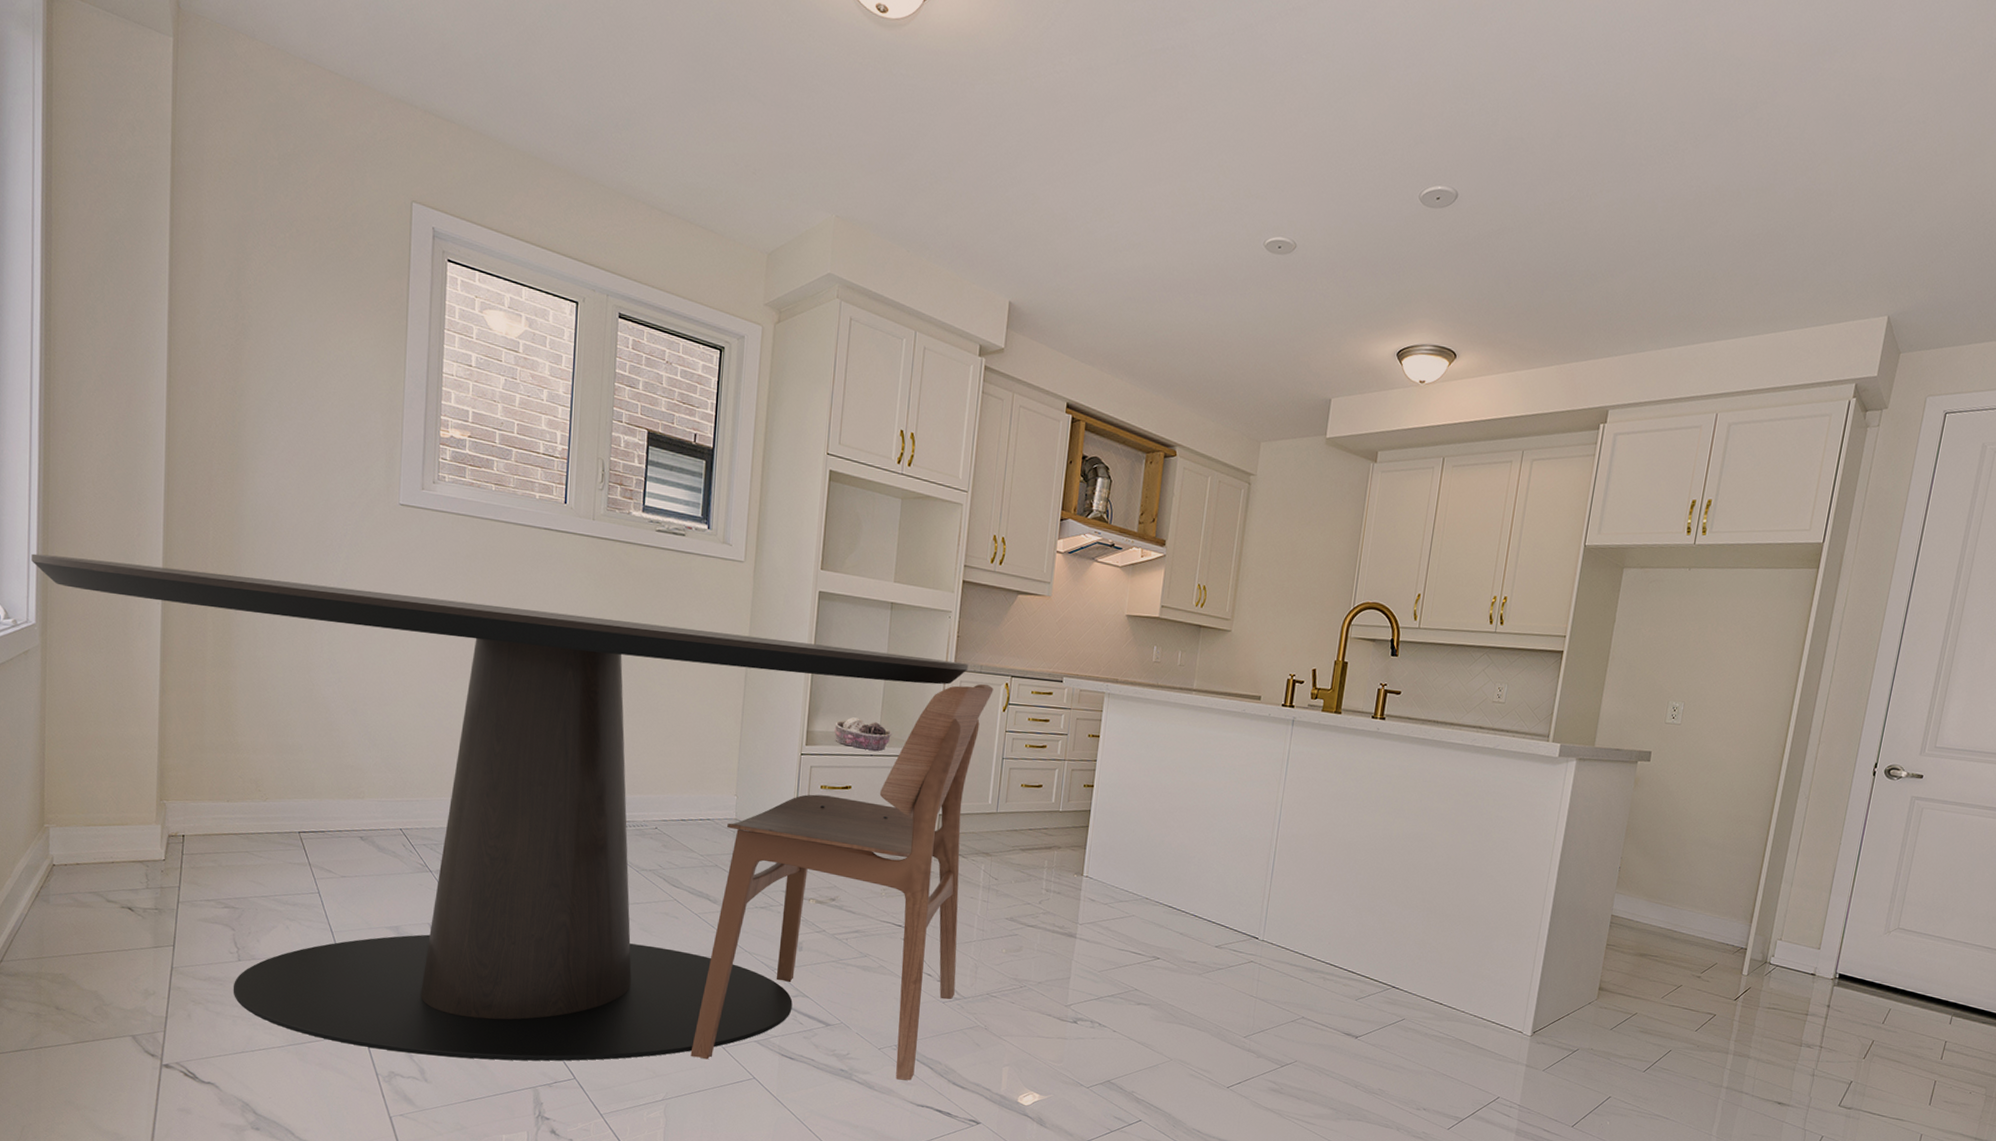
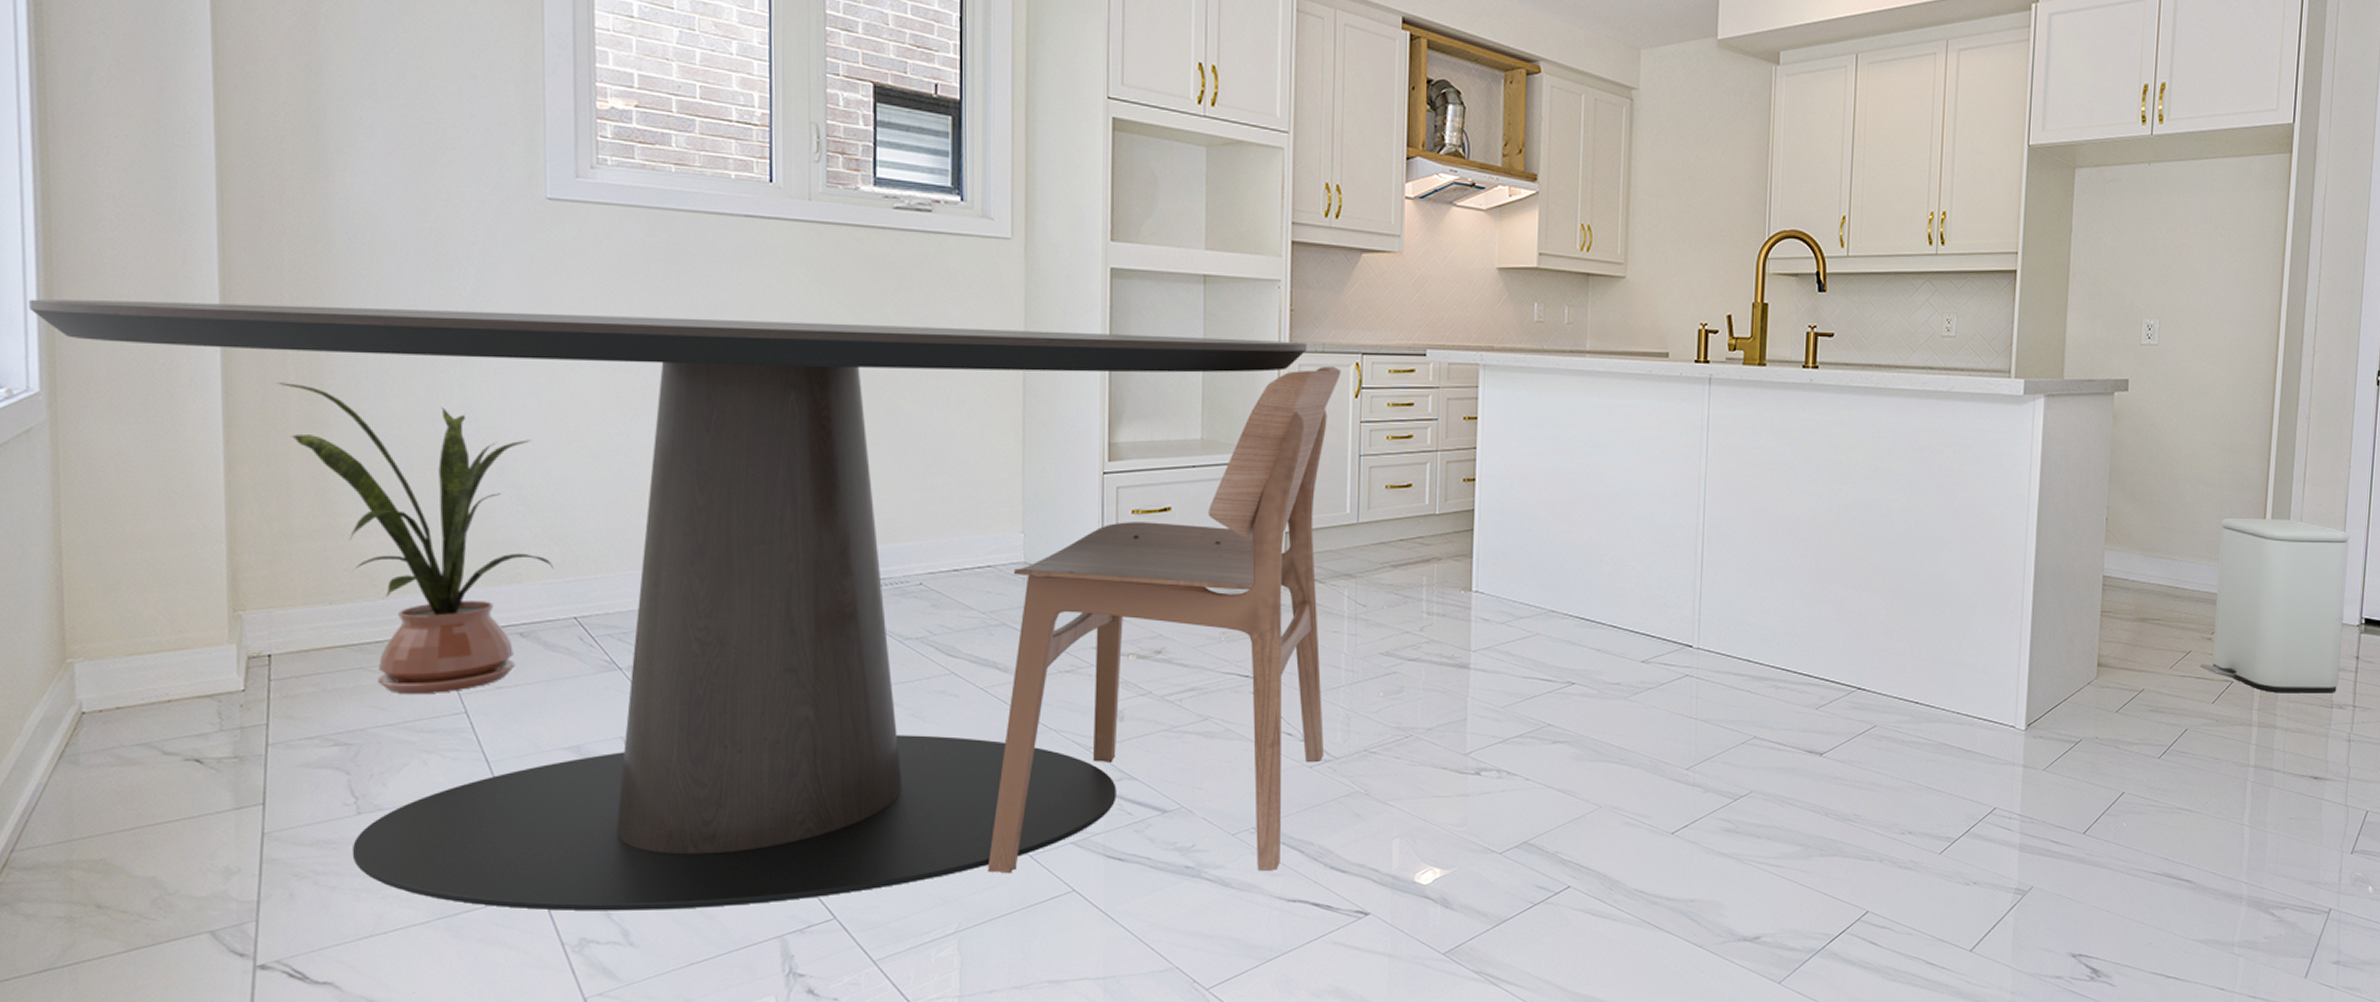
house plant: none [199,630,388,876] -> present [277,382,555,695]
decorative basket: present [834,717,892,751] -> none [1144,421,1218,460]
pedal bin: none [1688,876,1834,1034] -> present [2200,517,2350,693]

